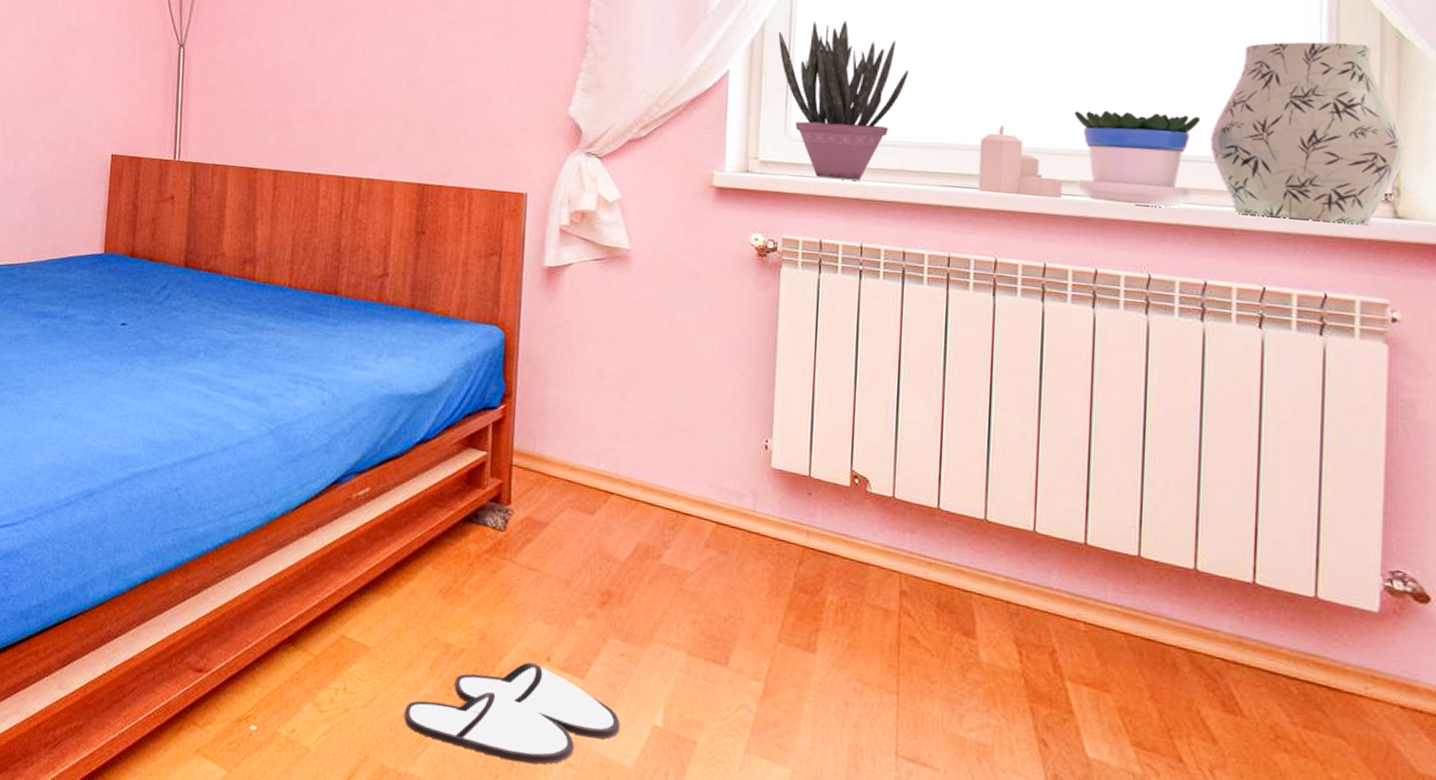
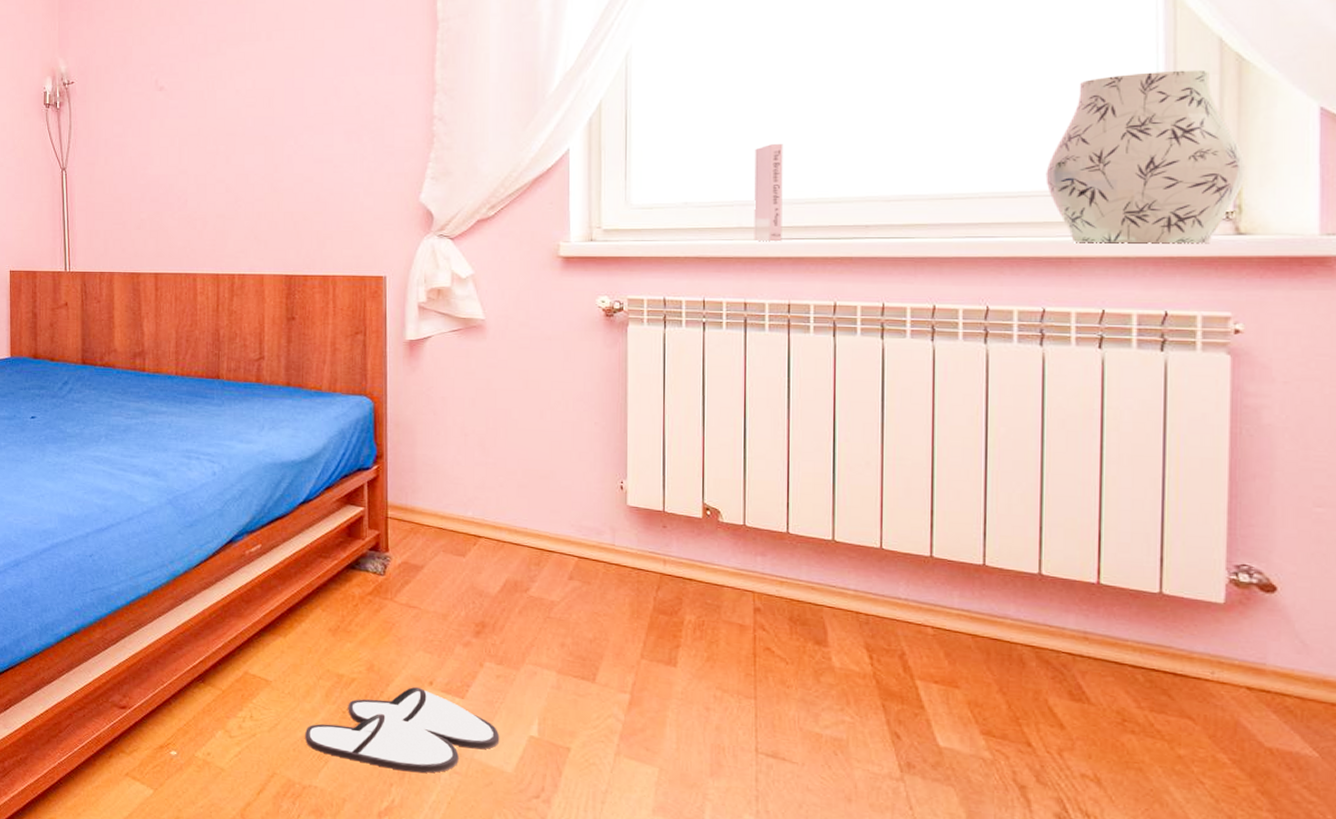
potted plant: present [778,21,909,181] -> none [615,93,743,240]
book: none [915,83,949,189] -> present [754,143,783,242]
candle: present [978,125,1062,198] -> none [815,178,898,242]
flowerpot: present [1074,110,1201,208] -> none [908,153,1036,242]

